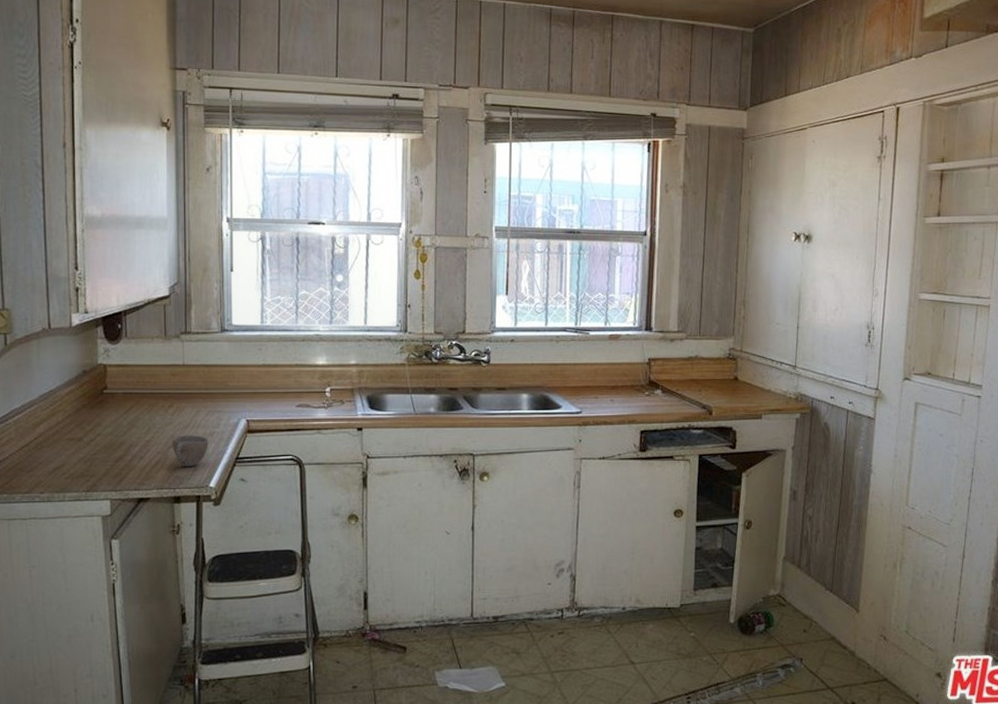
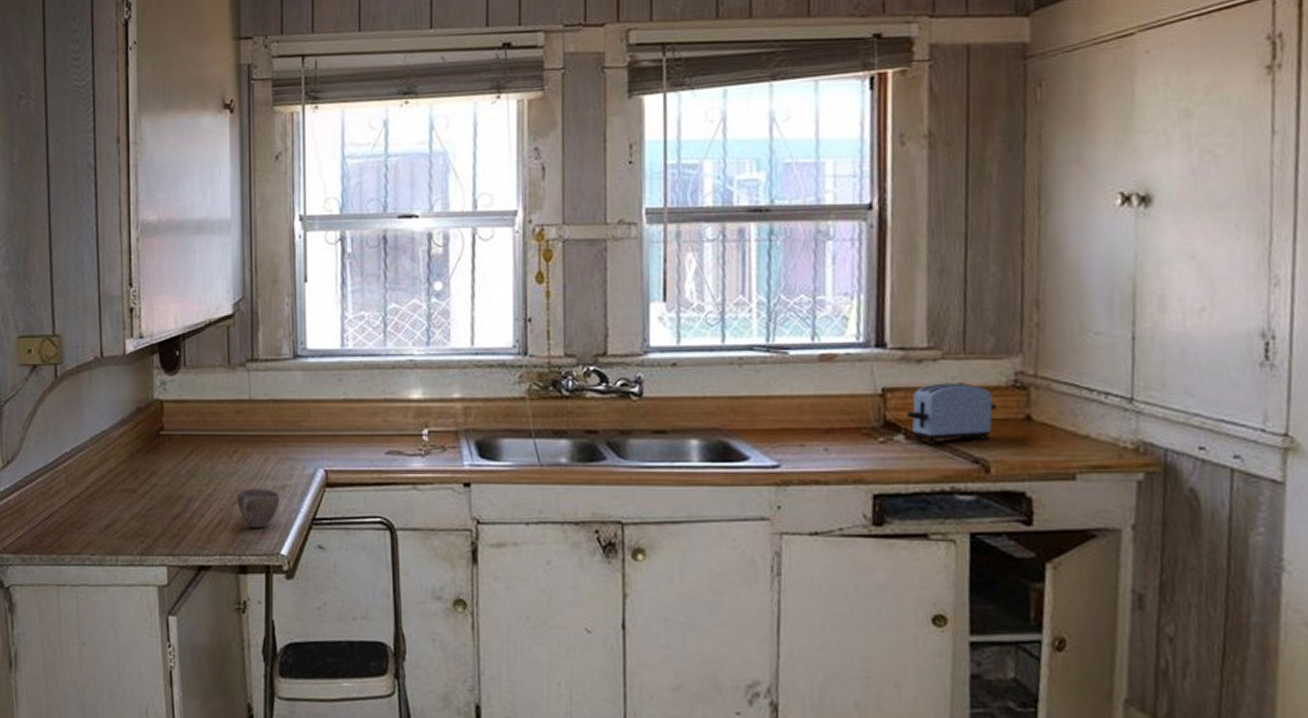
toaster: none [663,355,718,397] -> present [907,383,997,445]

